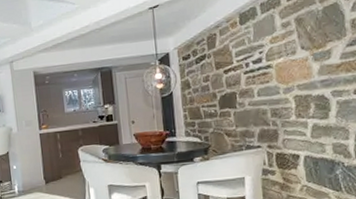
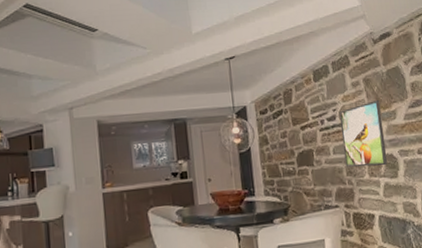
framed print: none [266,40,317,109] -> present [339,100,387,167]

